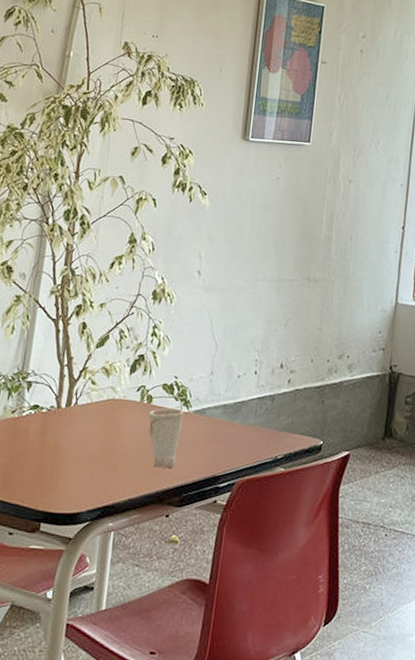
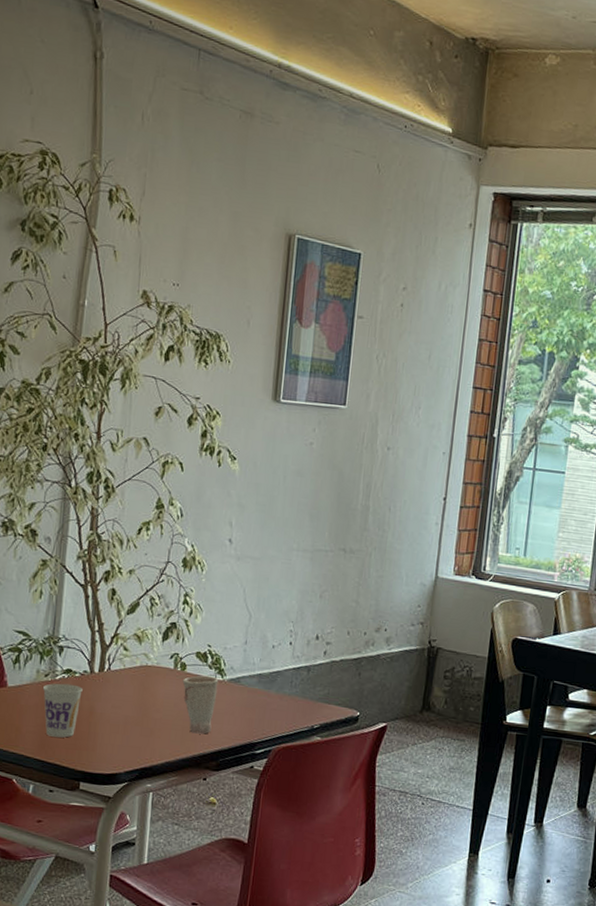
cup: none [8,419,49,477] -> present [42,683,83,738]

